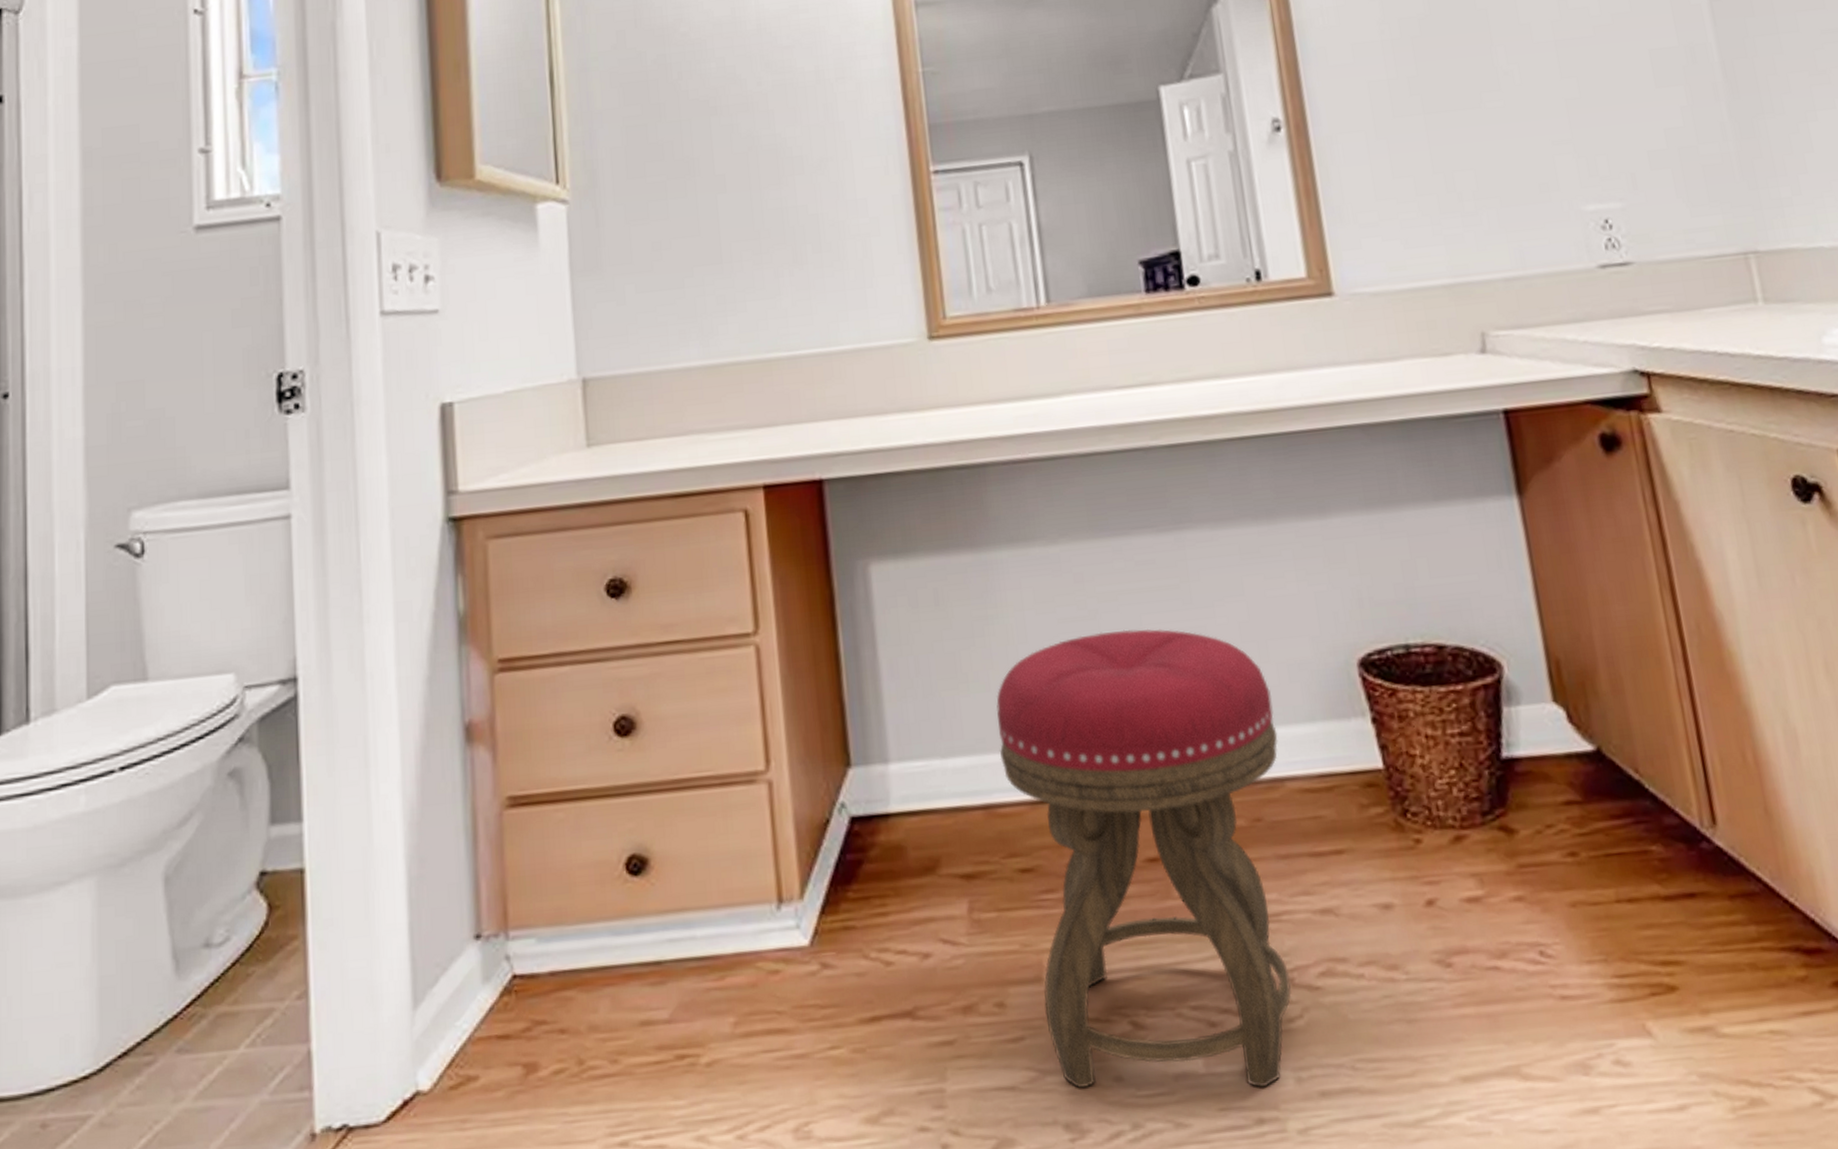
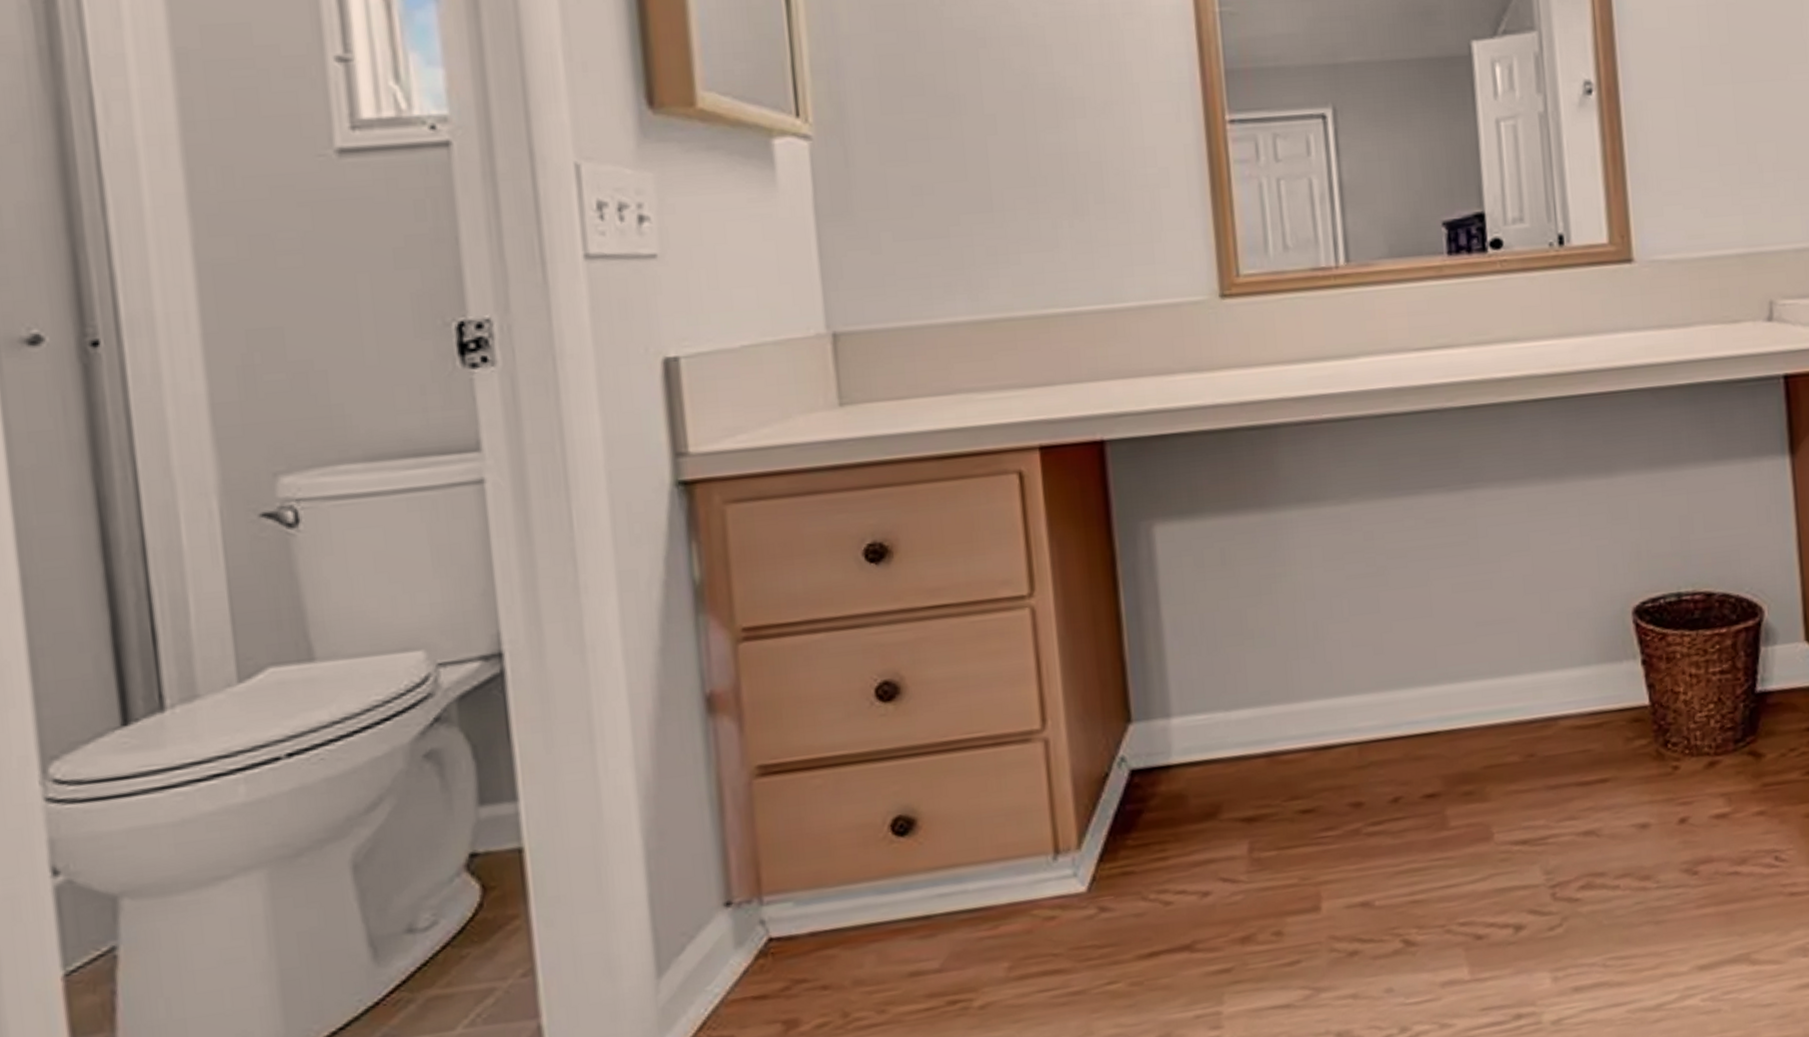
stool: present [996,628,1292,1088] -> none [1282,583,1554,1001]

